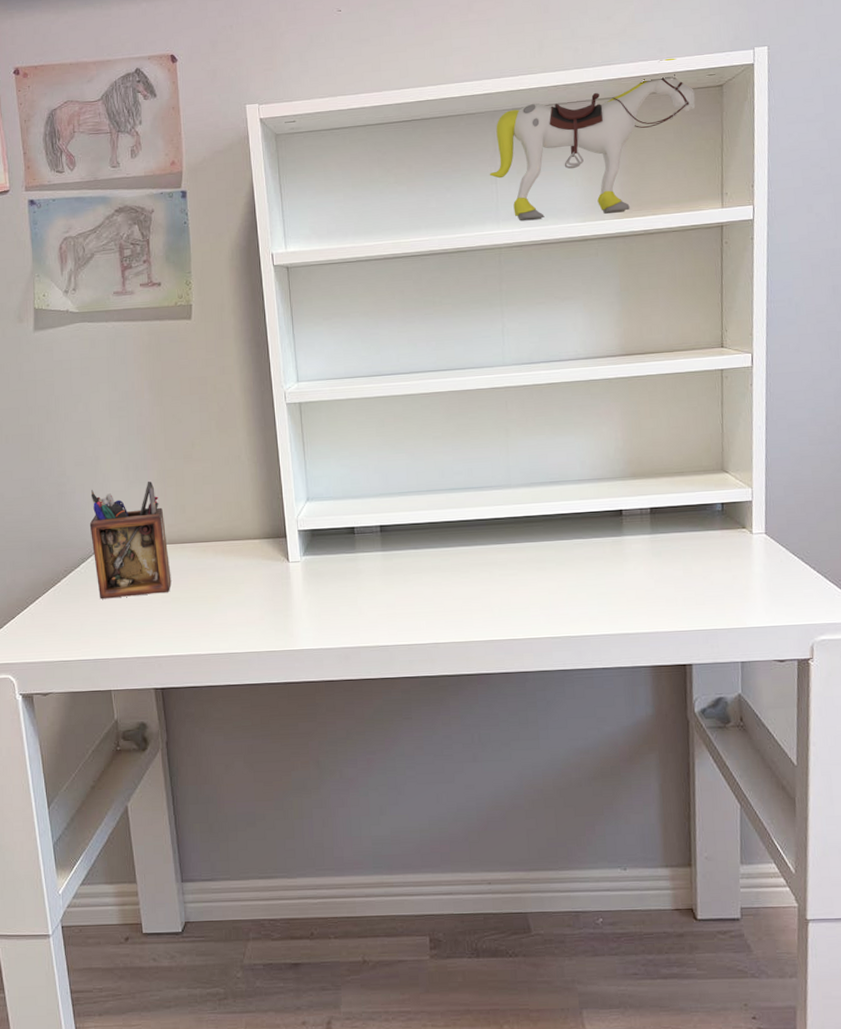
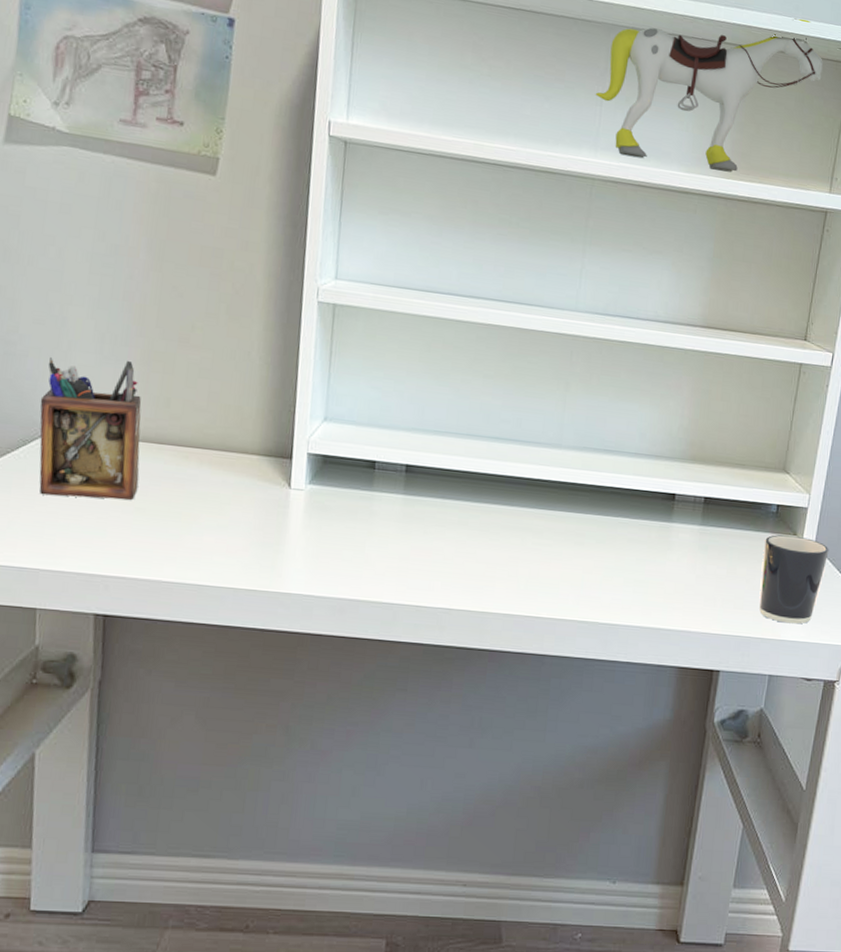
mug: none [715,528,781,611] -> present [759,534,829,624]

